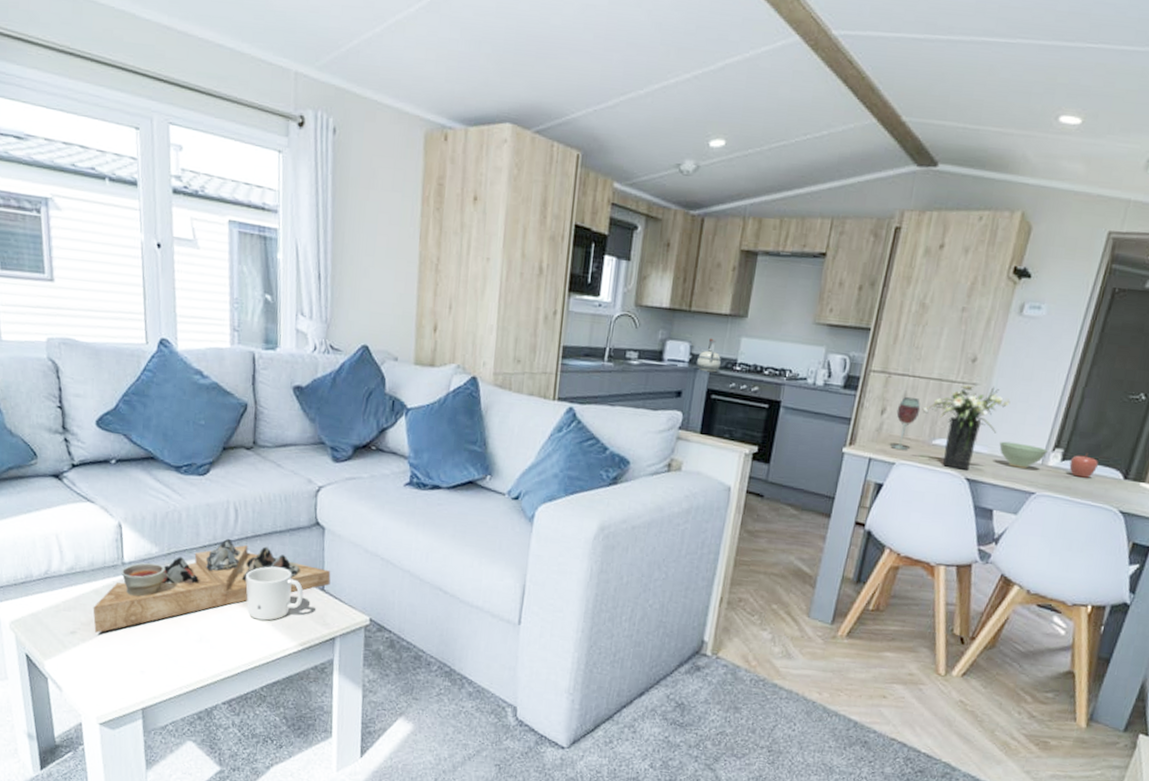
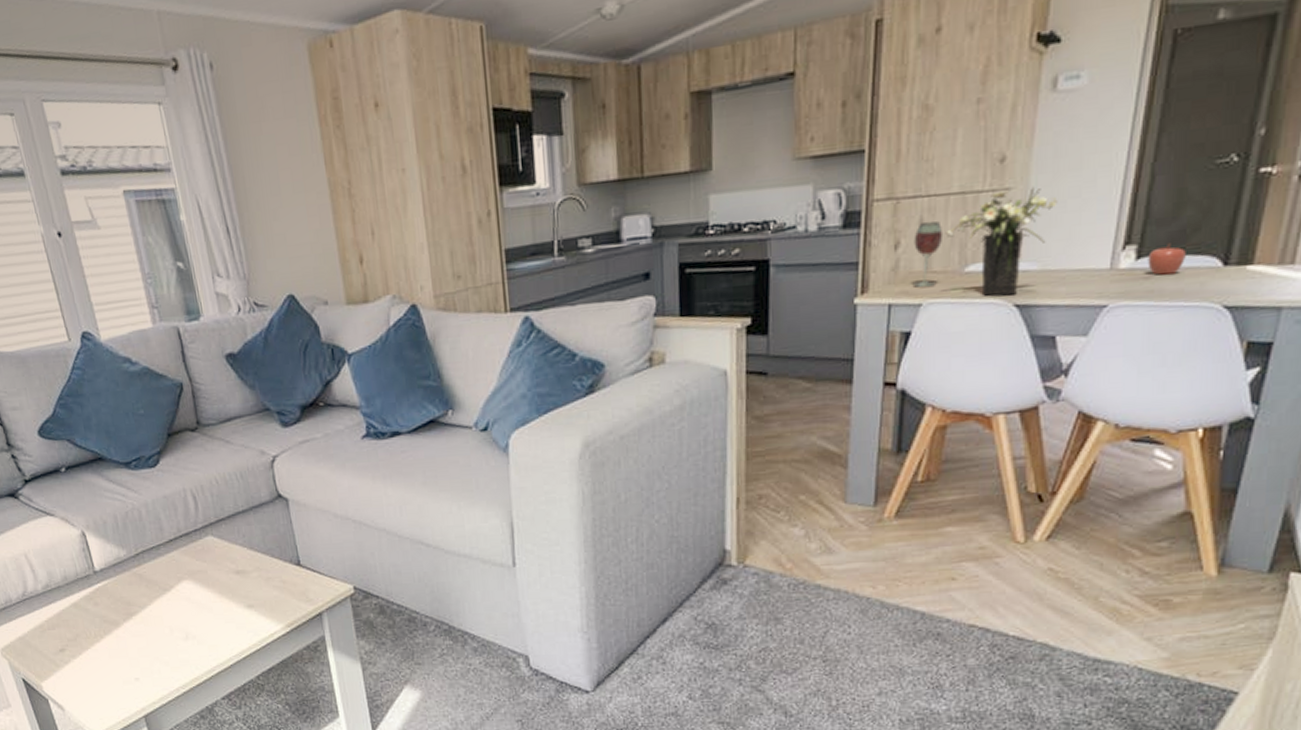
decorative tray: present [93,538,331,633] -> none [75,528,305,647]
mug: present [245,566,304,621] -> none [217,548,281,607]
kettle: present [696,338,722,373] -> none [660,203,691,245]
bowl: present [999,441,1048,469] -> none [1051,248,1116,280]

